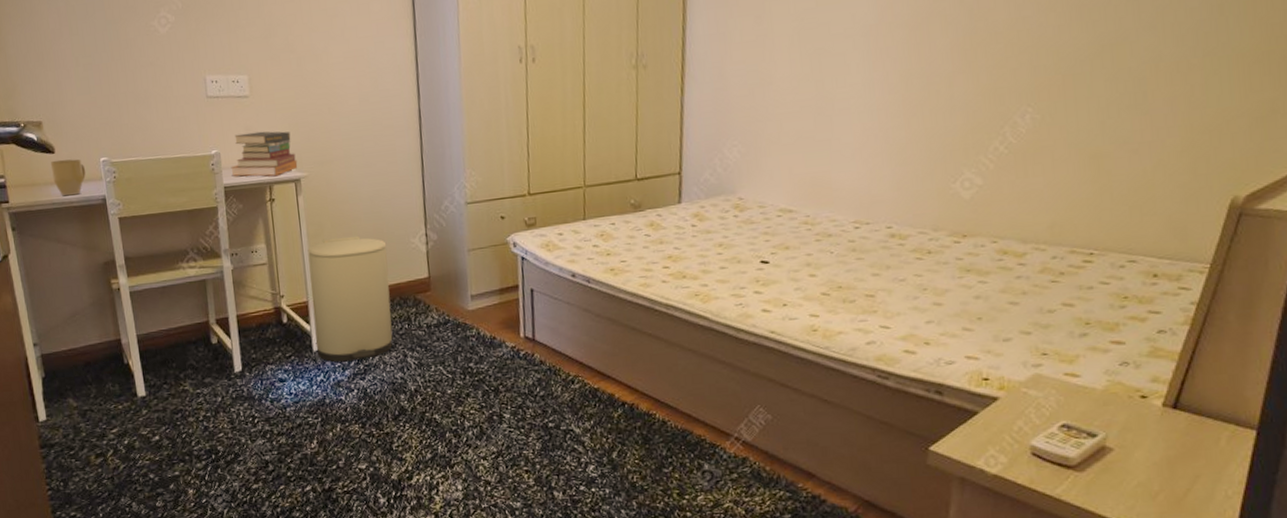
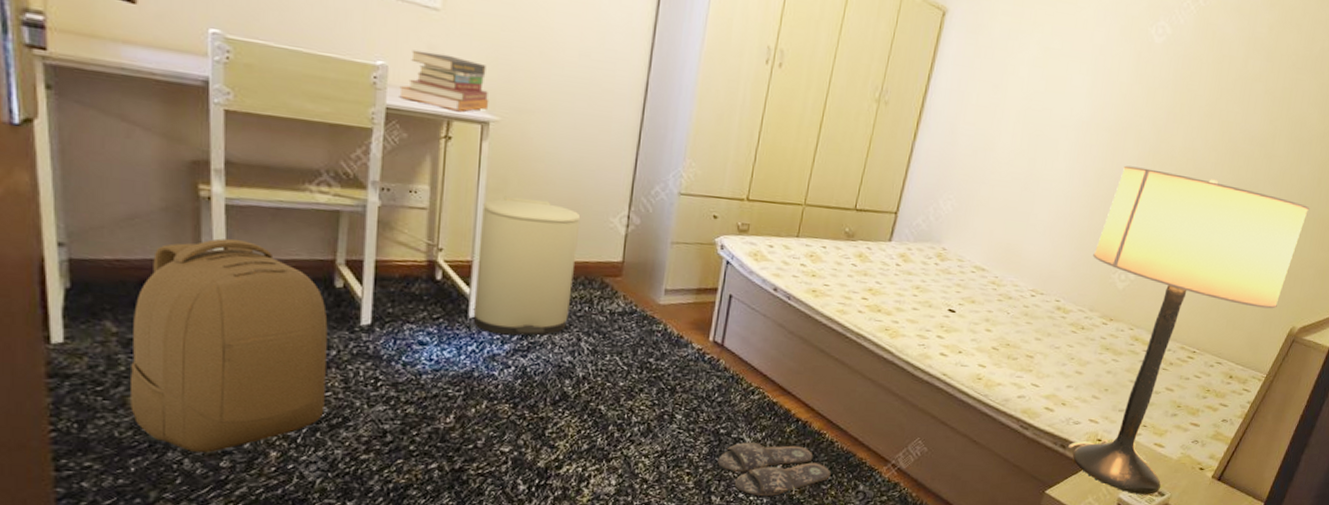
mug: present [50,159,86,196] -> none [126,12,184,67]
backpack: none [85,317,221,497] -> present [130,238,328,454]
slippers: none [552,430,670,487] -> present [717,442,831,497]
table lamp: none [921,42,1216,439] -> present [1068,165,1310,495]

